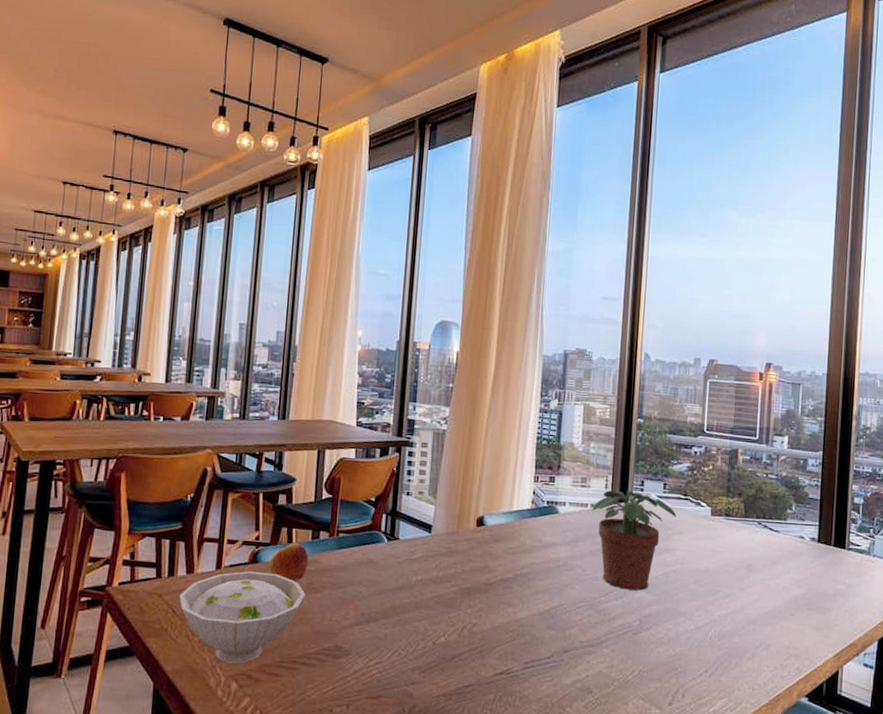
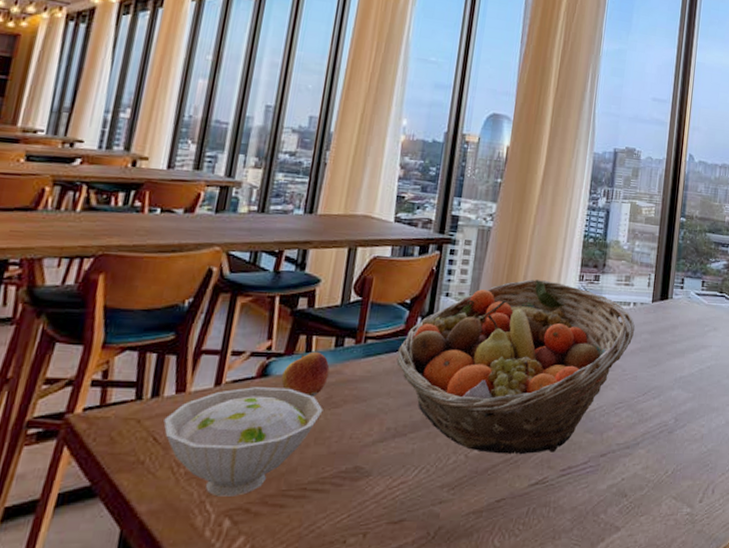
fruit basket: none [366,480,594,645] -> present [396,279,636,454]
potted plant: present [592,489,677,591] -> none [634,287,713,388]

